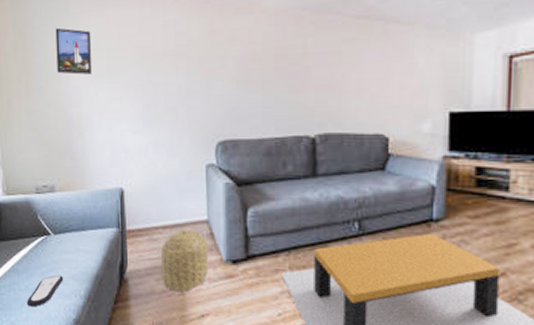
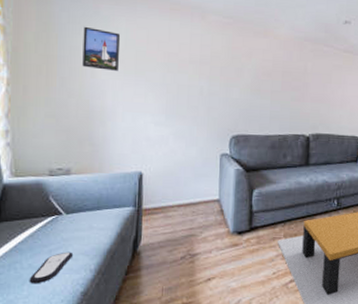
basket: present [160,229,209,291] -> none [173,207,218,260]

